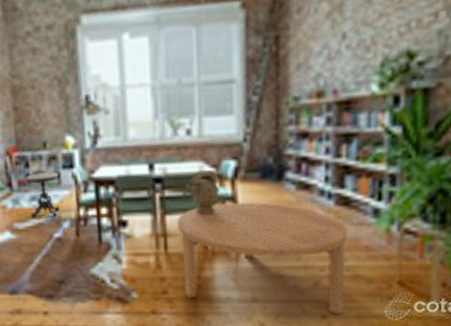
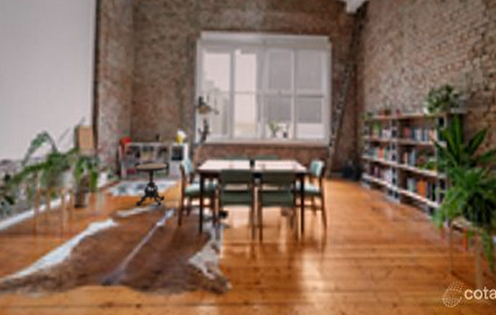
coffee table: present [176,202,347,315] -> none [271,198,411,303]
decorative urn: present [185,169,221,215] -> none [280,167,311,208]

